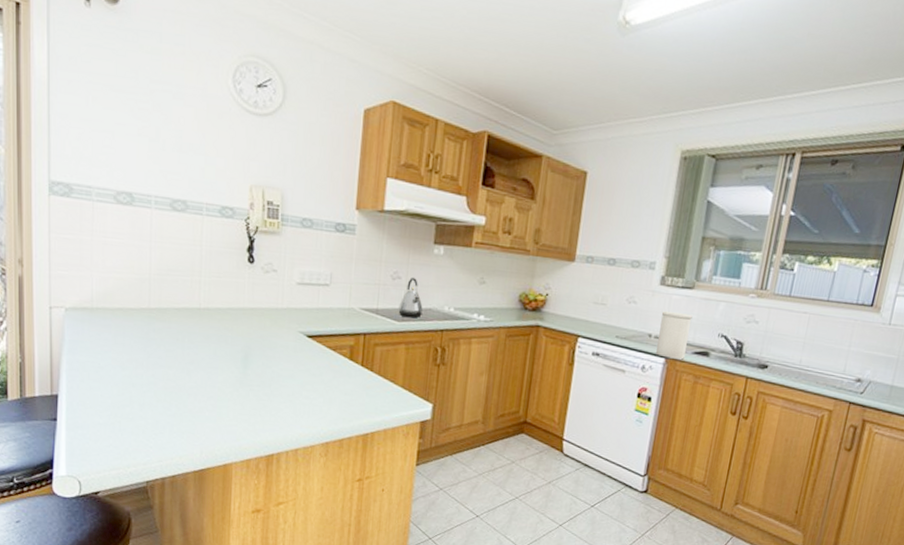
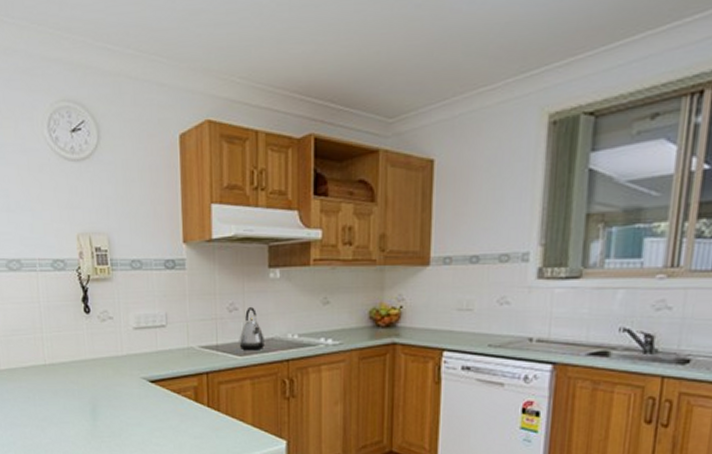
canister: present [656,311,693,360] -> none [541,308,583,364]

